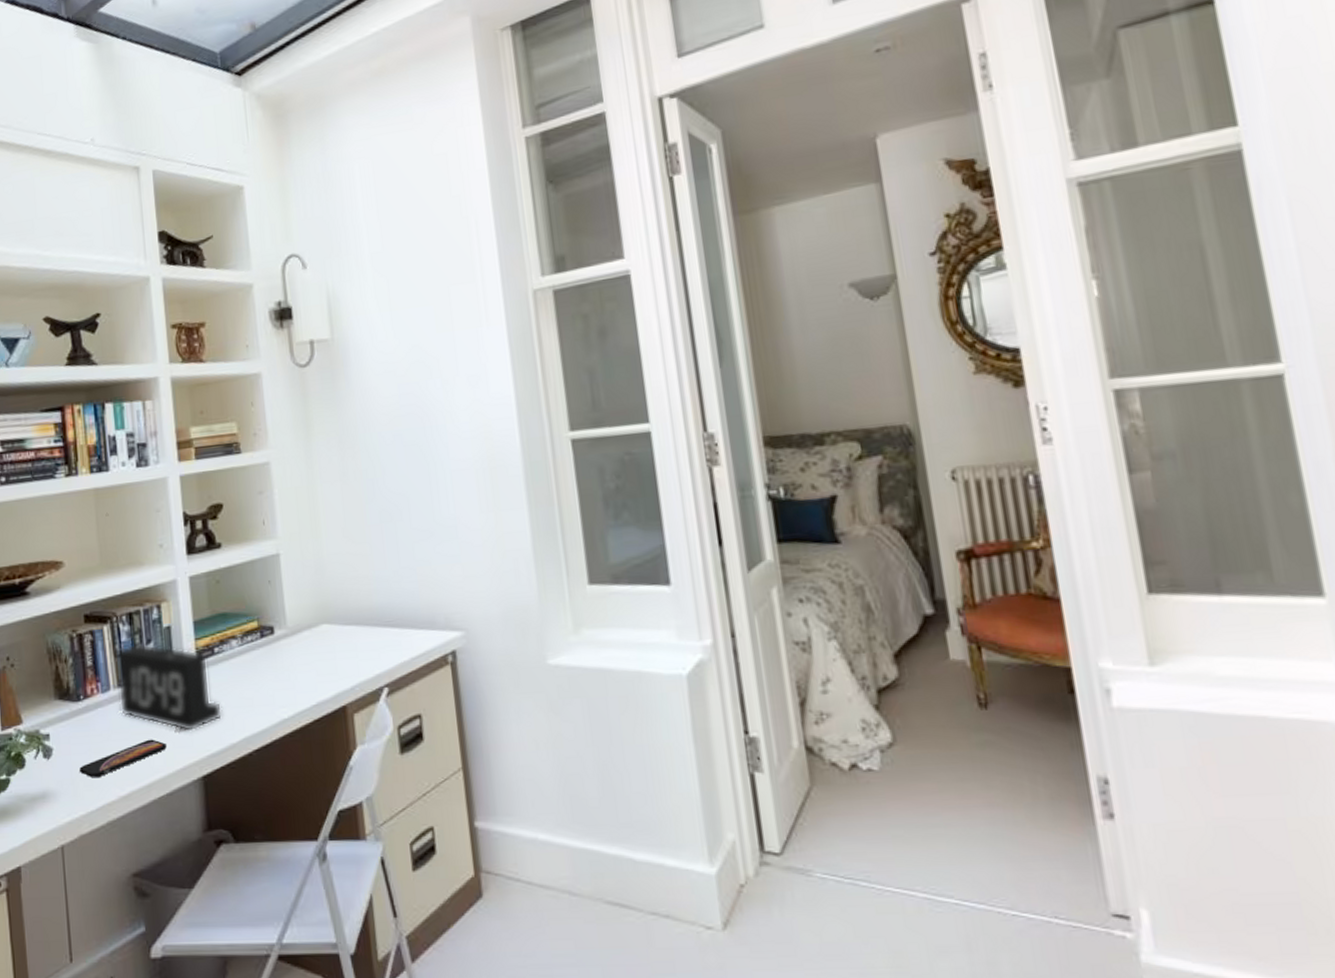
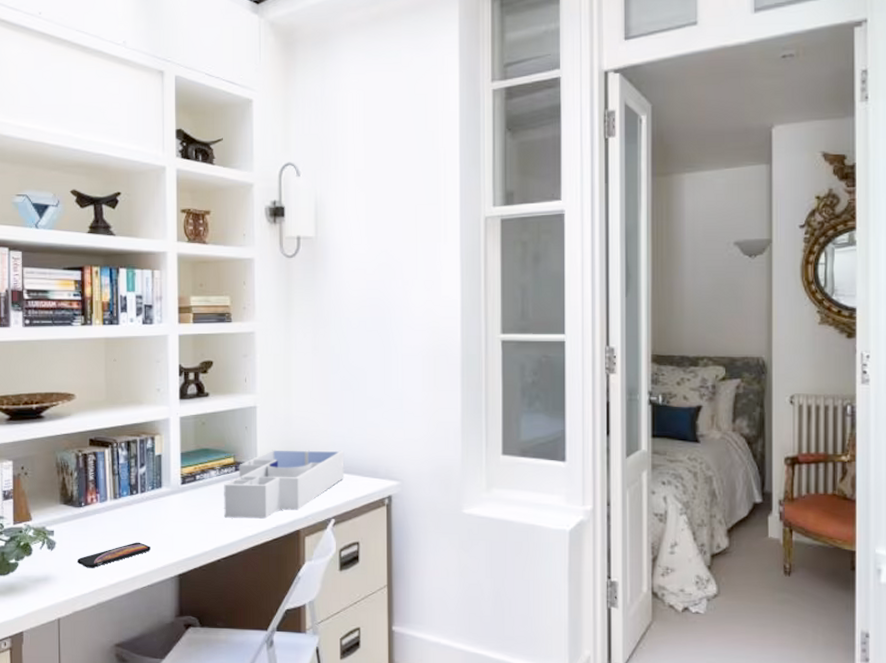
alarm clock: present [115,643,223,732] -> none [114,466,199,539]
desk organizer: none [248,599,395,699] -> present [224,450,345,519]

